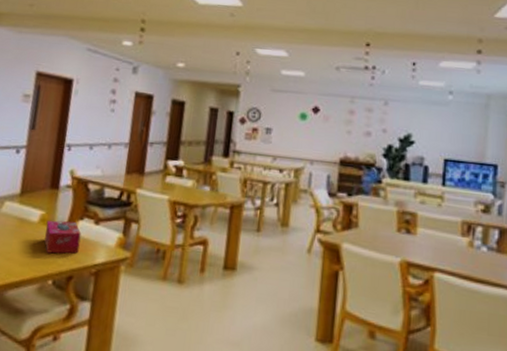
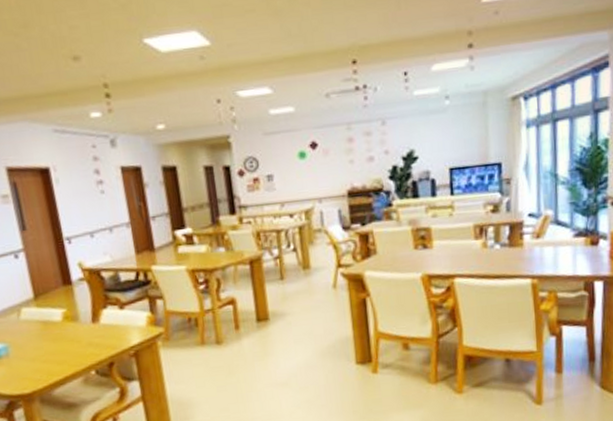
tissue box: present [44,220,82,254] -> none [70,311,112,347]

